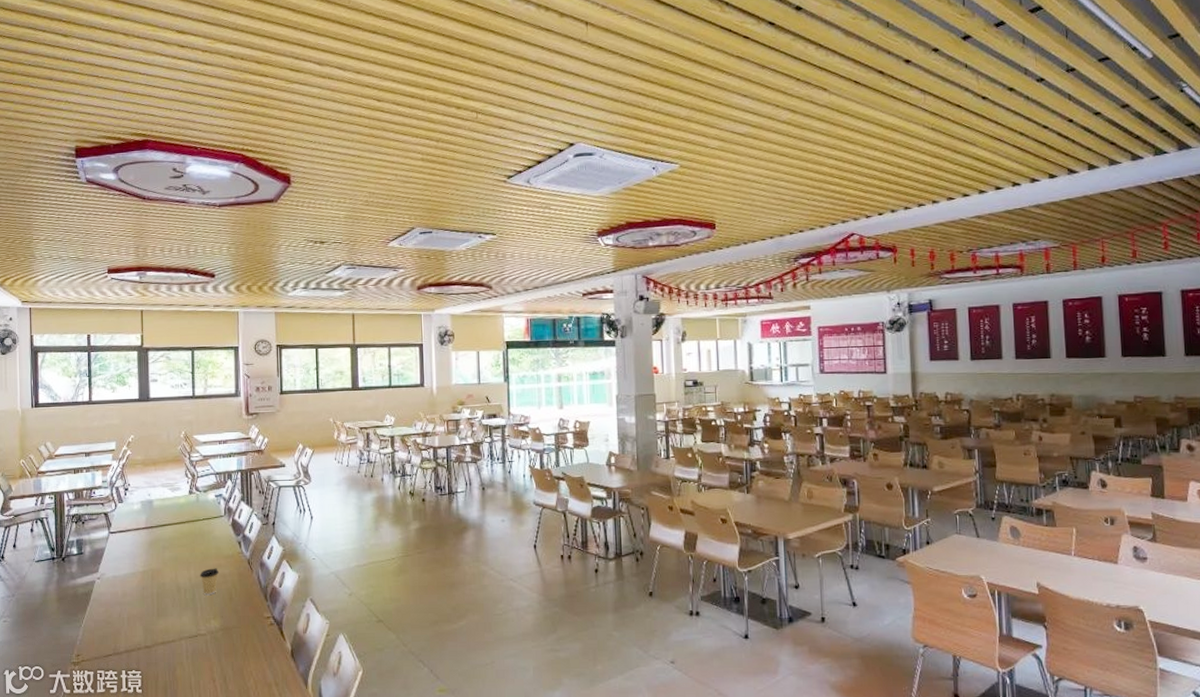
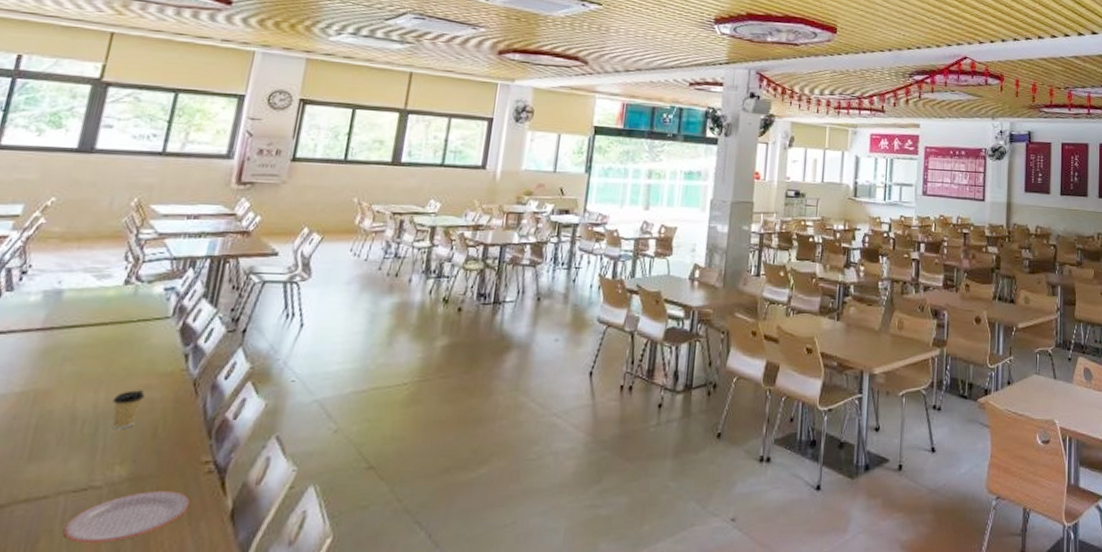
plate: none [190,637,264,672] -> present [63,491,191,544]

